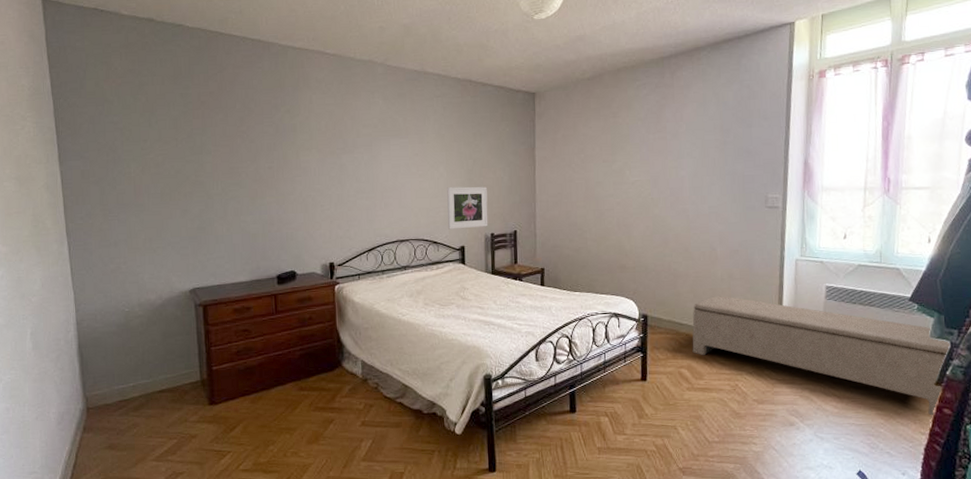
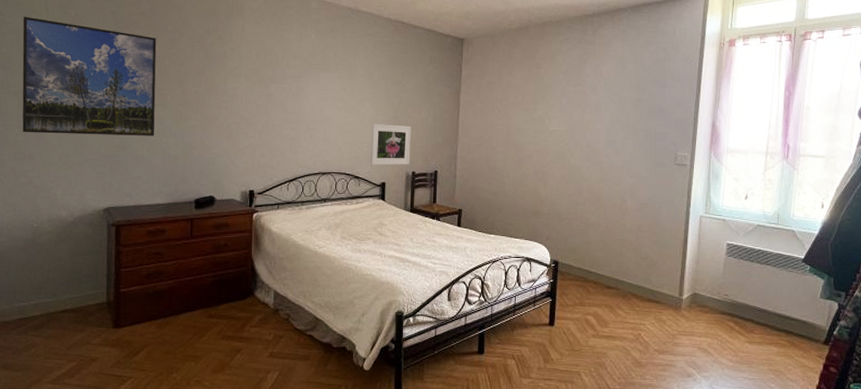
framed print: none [96,105,233,221] -> present [22,16,157,136]
bench: present [692,296,949,417] -> none [599,247,837,375]

